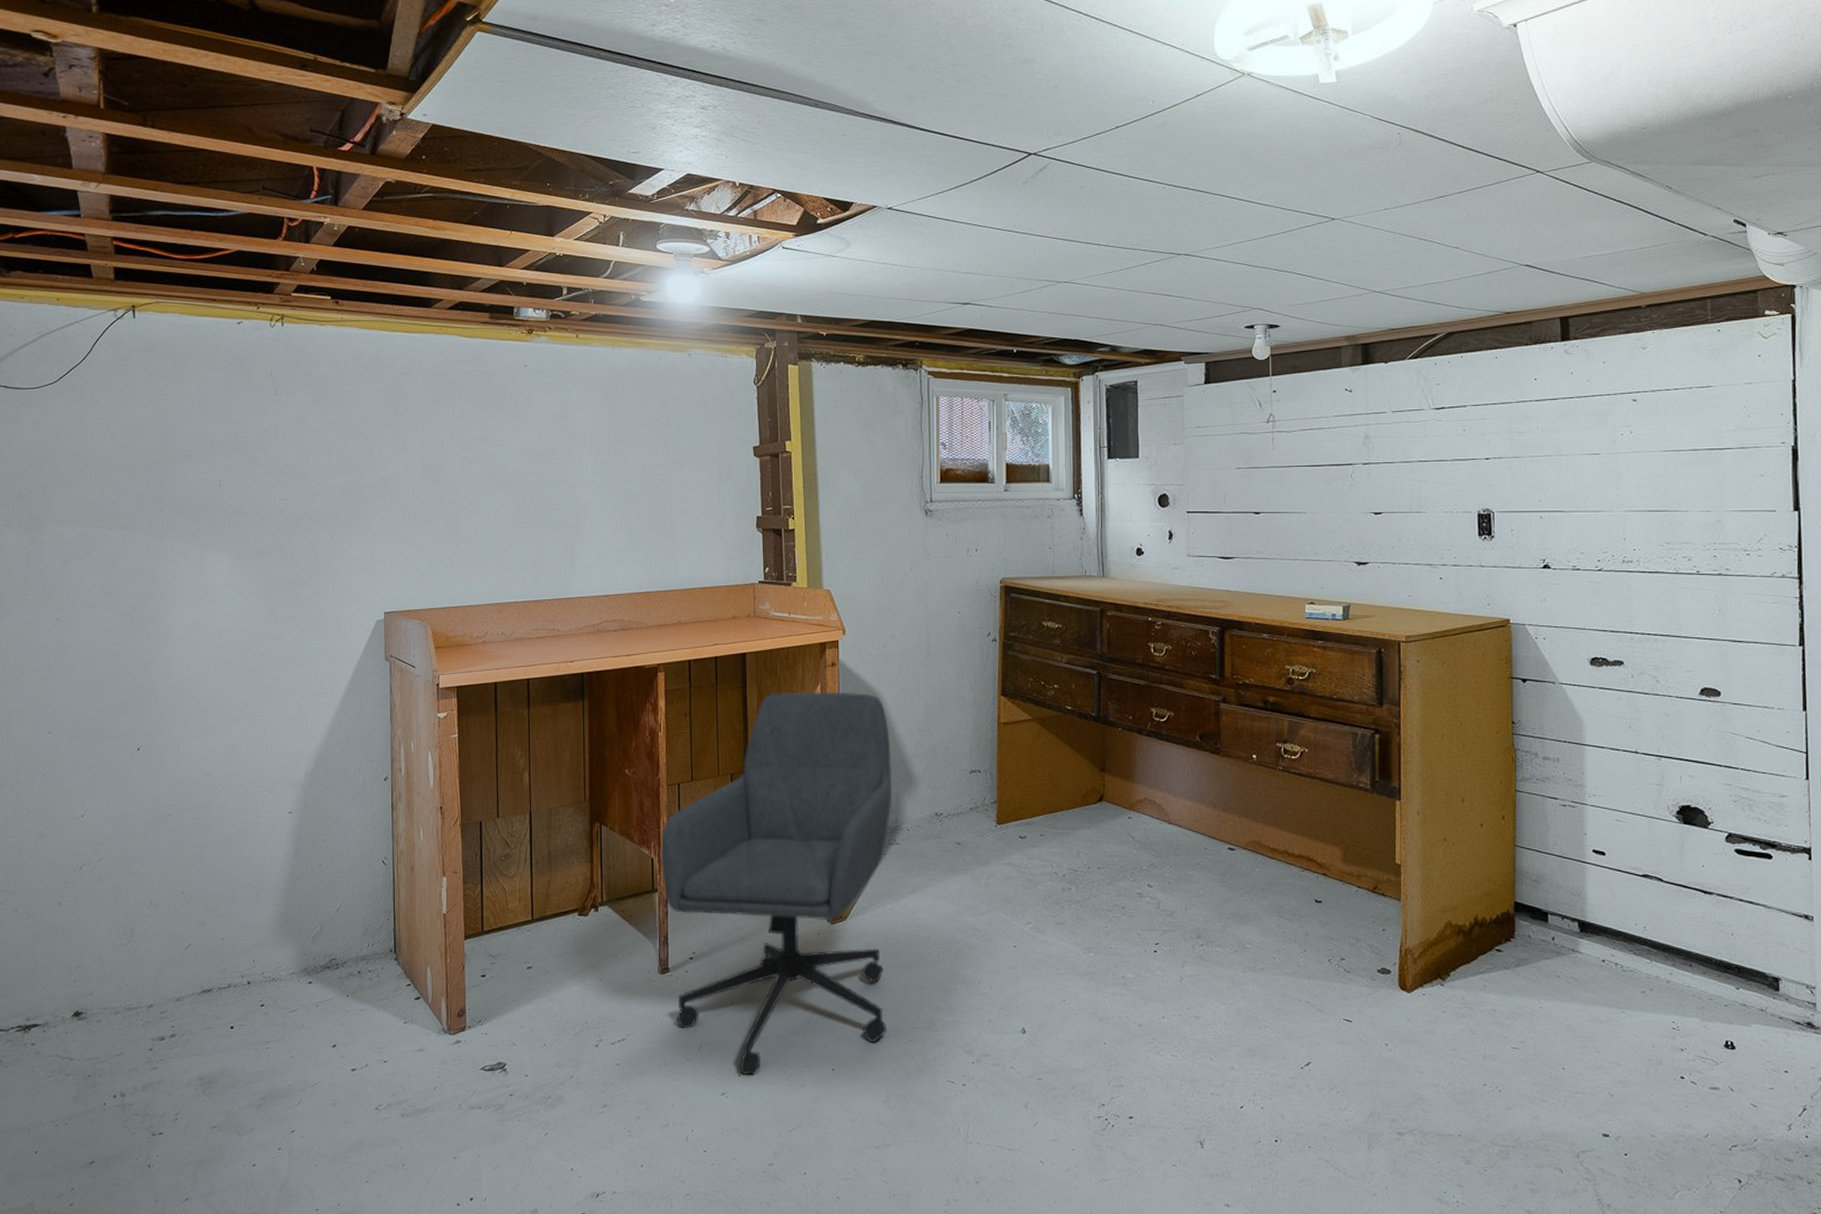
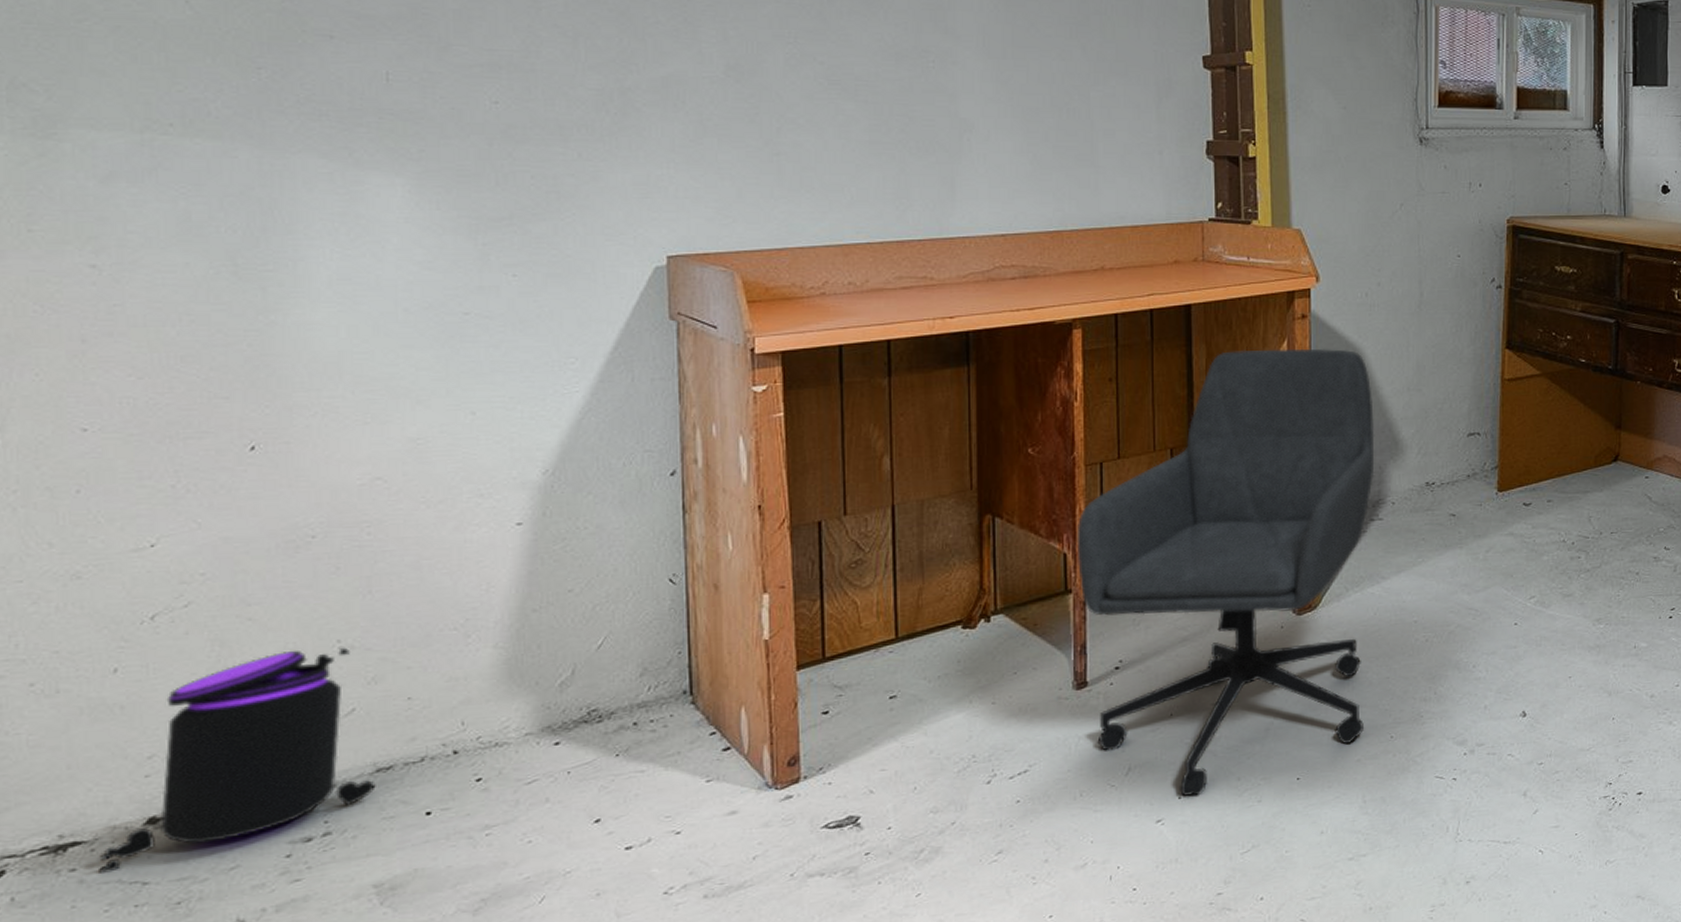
trash can: none [47,897,202,1049] -> present [99,647,376,873]

